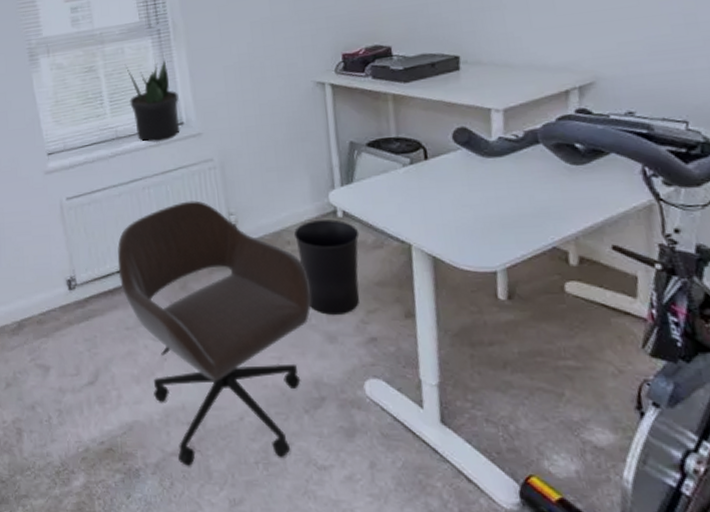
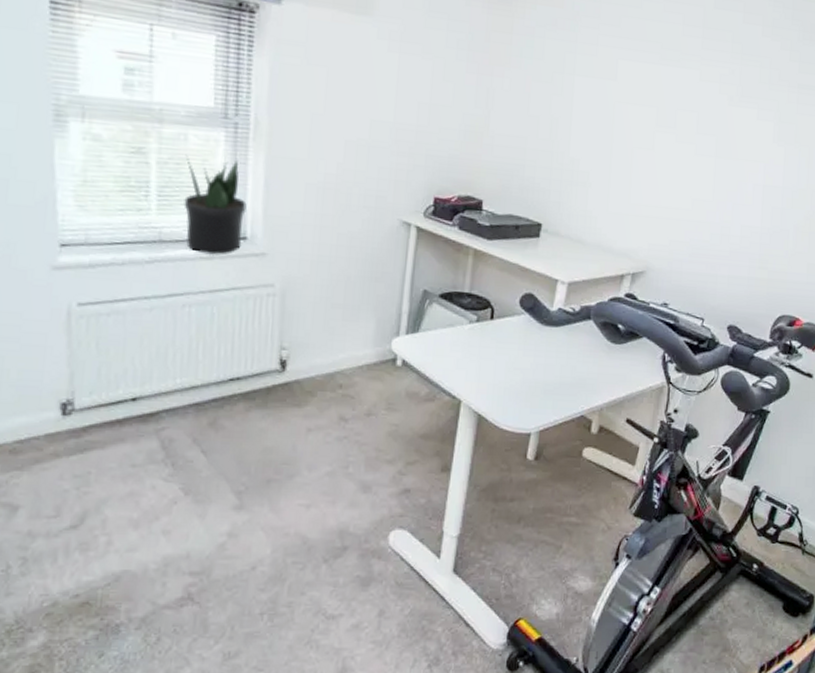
office chair: present [117,200,312,466] -> none [132,327,355,619]
waste bin: present [294,219,360,315] -> none [348,366,415,464]

